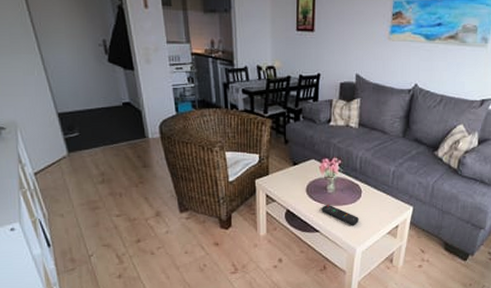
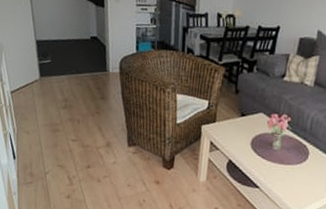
remote control: present [322,204,359,225] -> none [264,160,303,188]

